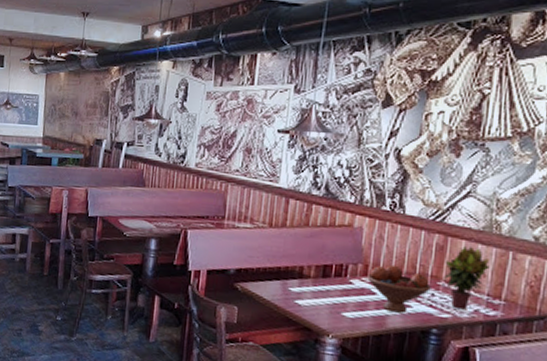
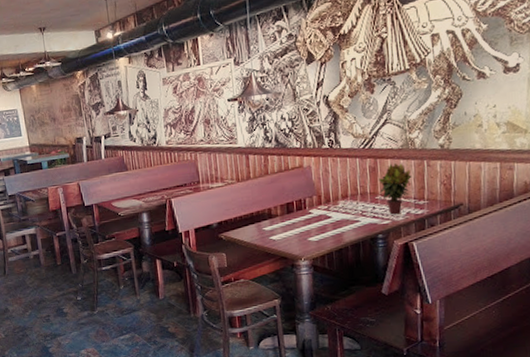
fruit bowl: present [367,264,431,314] -> none [322,190,372,229]

